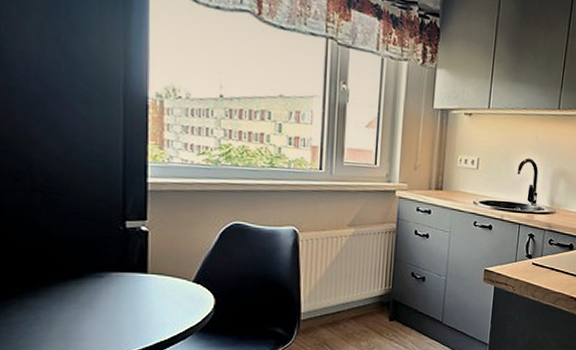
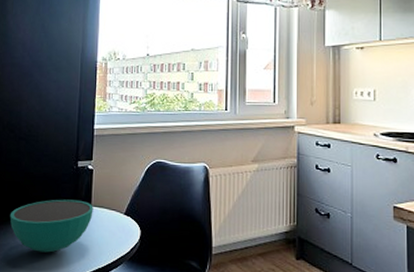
bowl: none [25,266,151,328] -> present [10,199,93,253]

